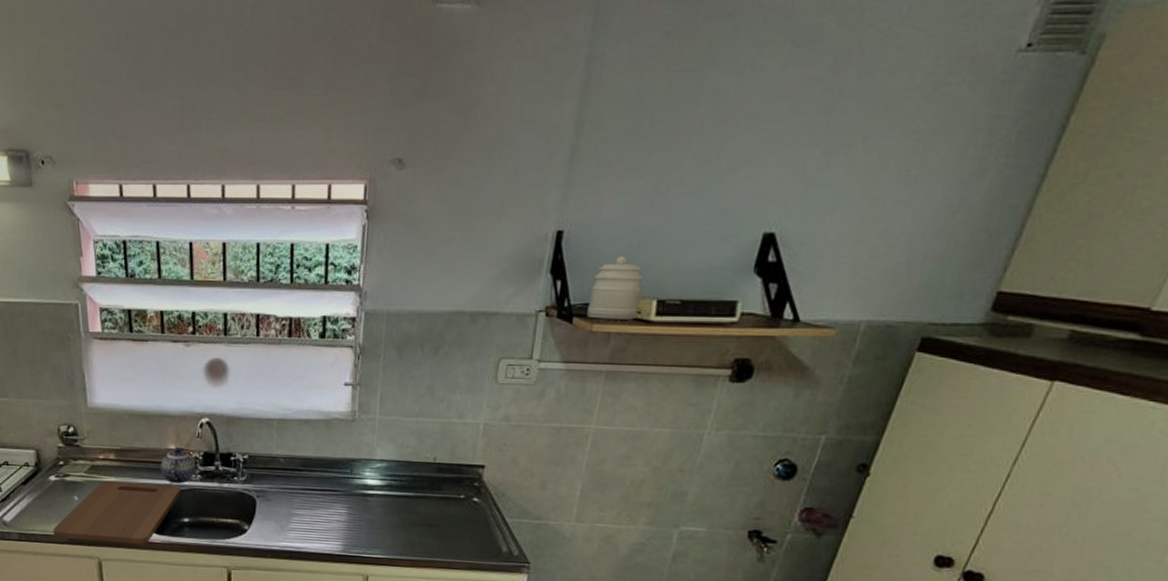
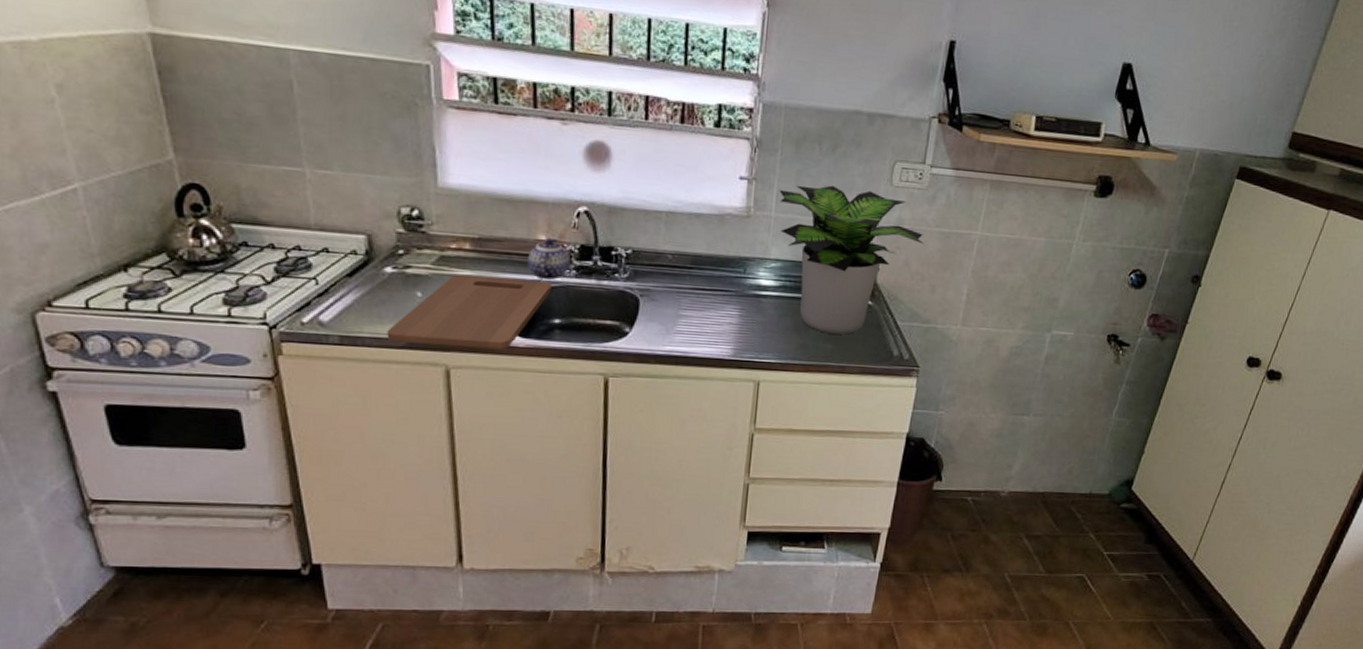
potted plant: none [382,386,533,531] -> present [779,185,924,335]
jar: present [586,255,643,320] -> none [974,70,1025,133]

